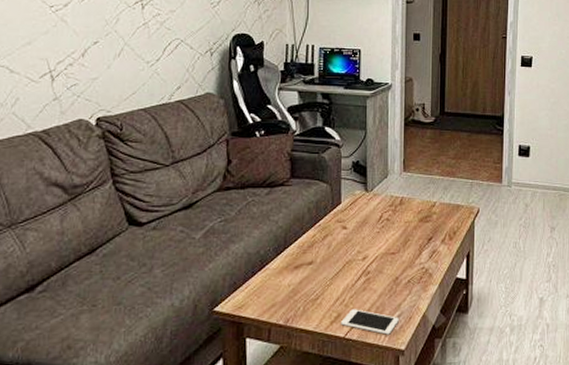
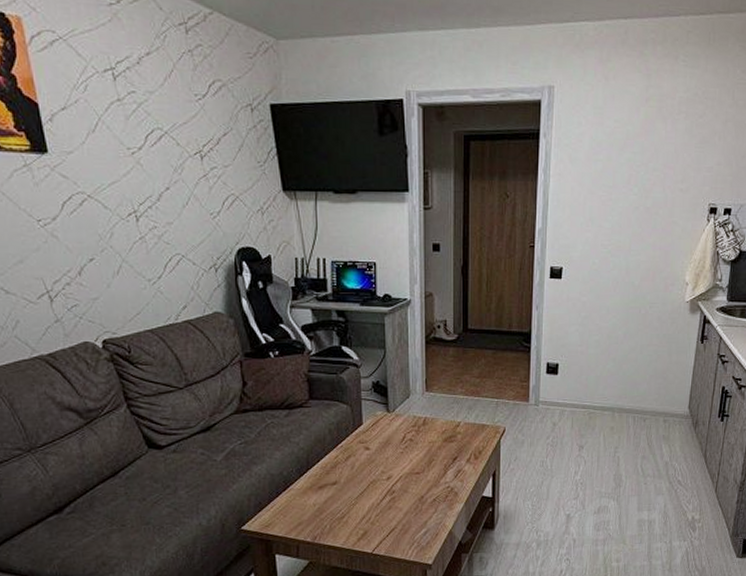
cell phone: present [341,309,399,335] -> none [368,526,425,550]

